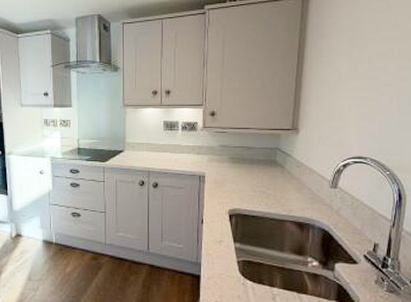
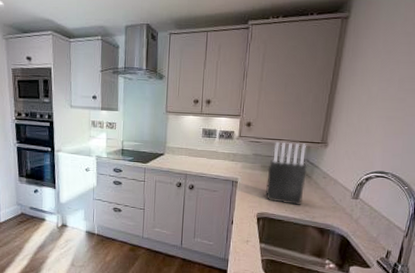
knife block: none [236,130,279,198] -> present [266,141,307,205]

